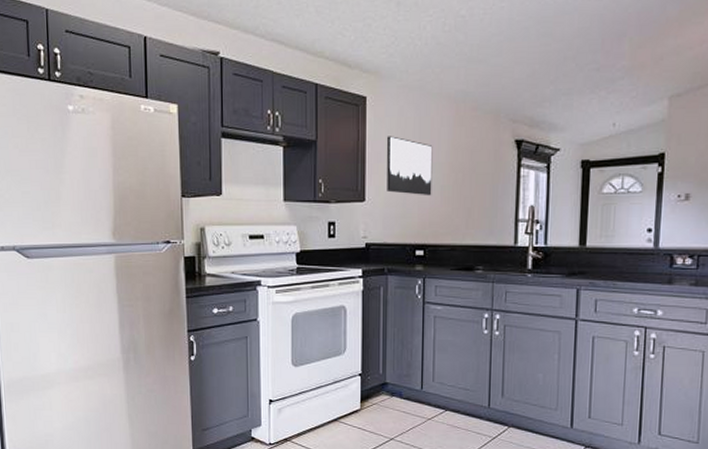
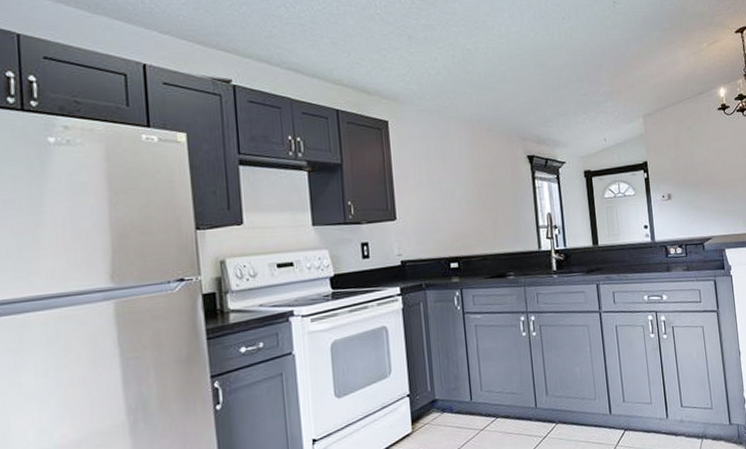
wall art: present [387,136,433,196] -> none [412,156,460,211]

